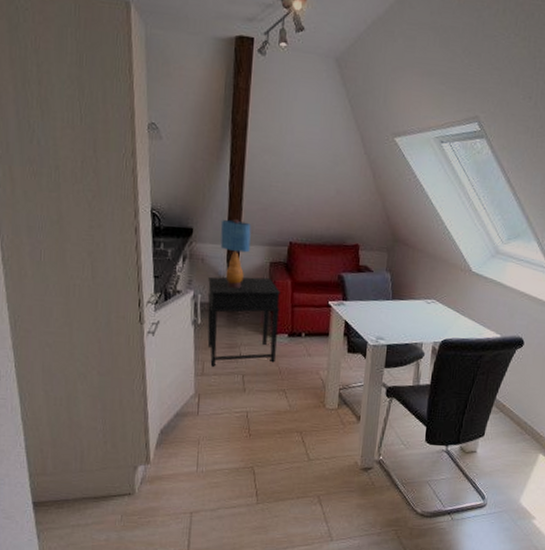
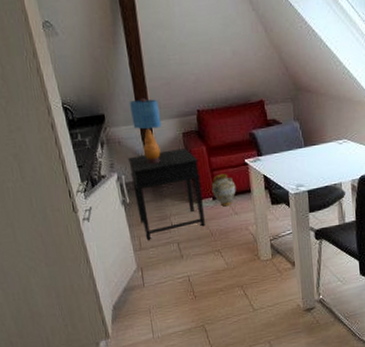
ceramic jug: none [288,311,315,346] -> present [211,173,236,207]

